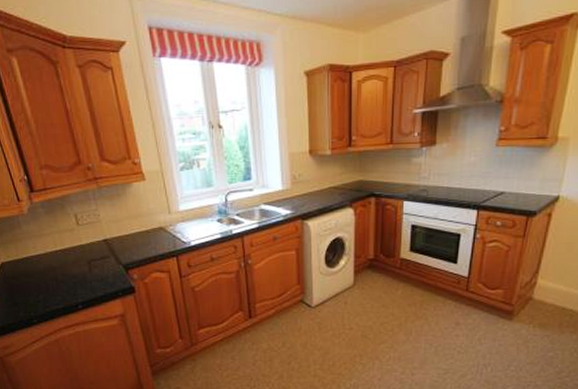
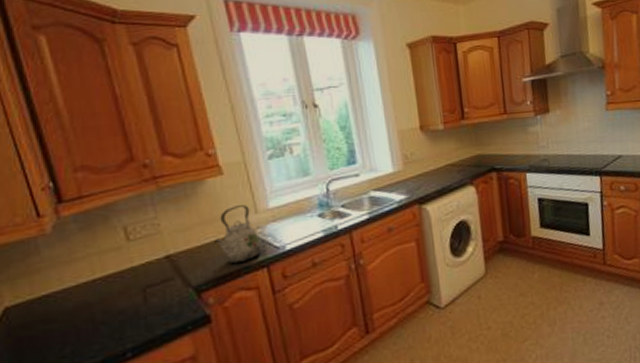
kettle: none [138,206,173,252] -> present [214,205,262,264]

